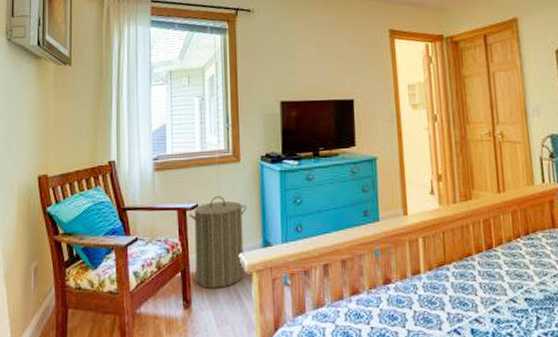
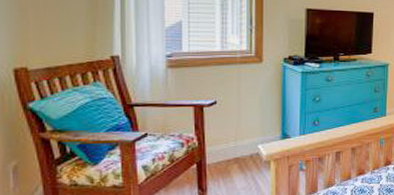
laundry hamper: present [189,196,246,288] -> none [206,94,267,177]

